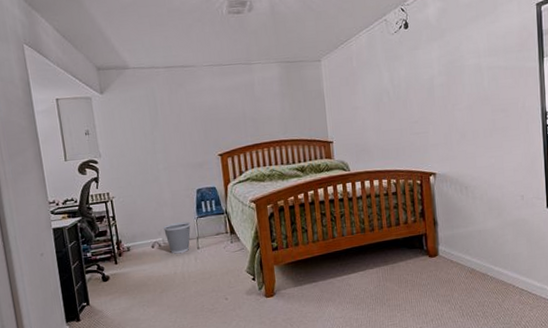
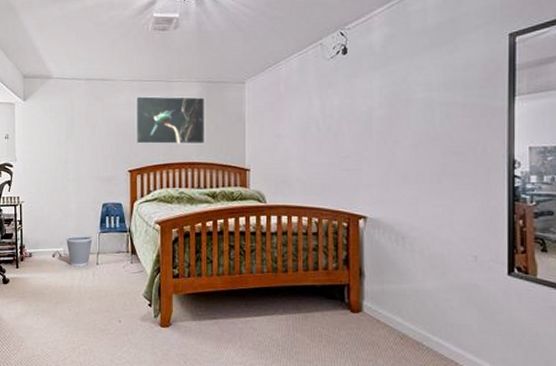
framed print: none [217,77,290,128] -> present [135,96,206,145]

